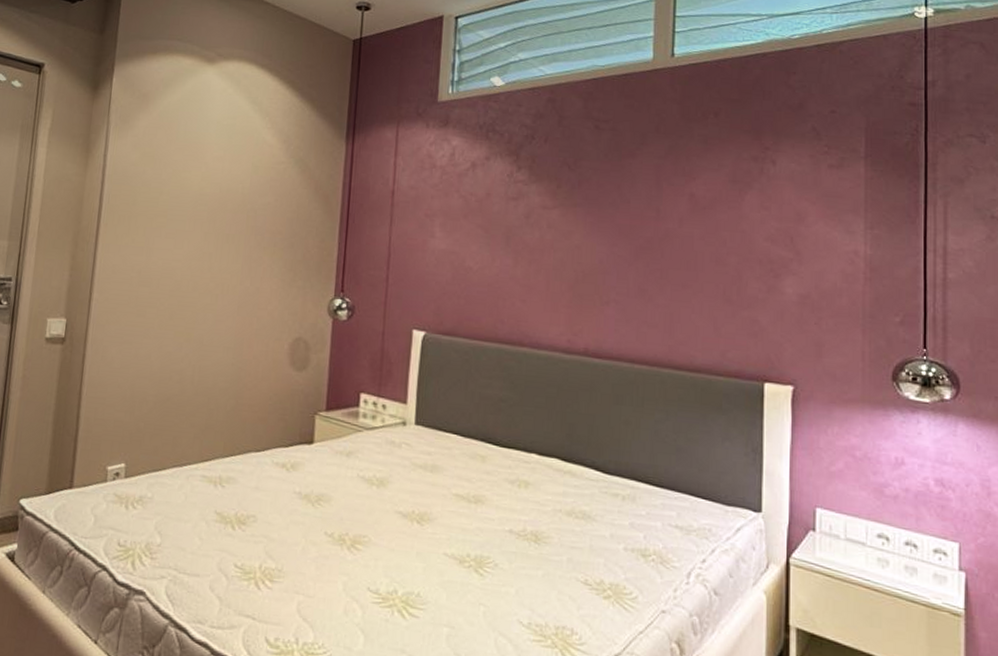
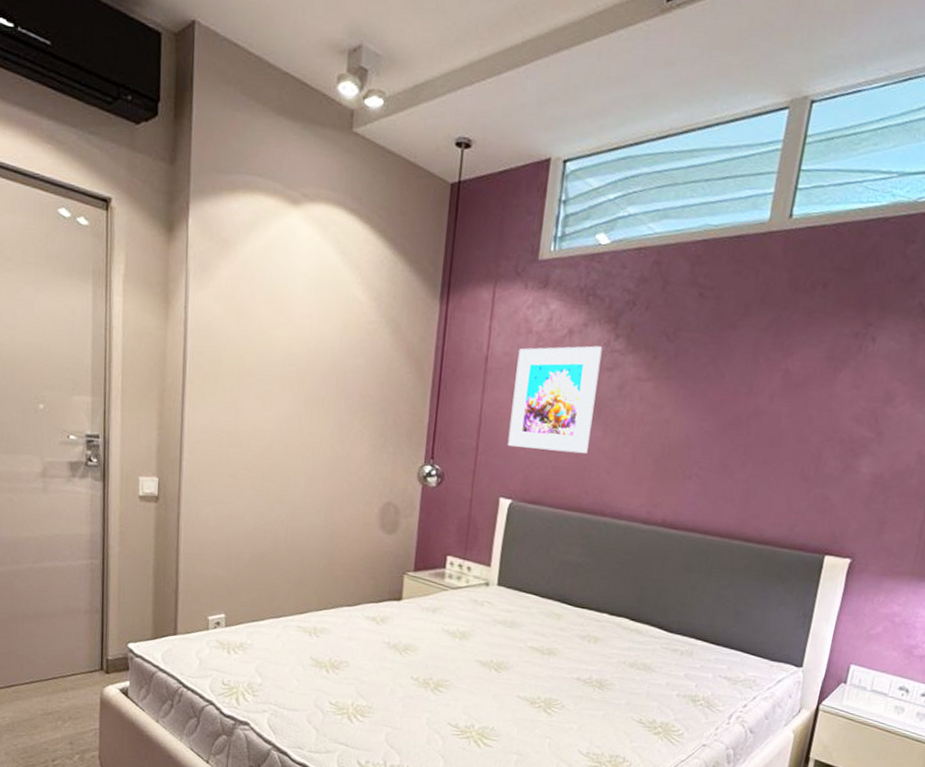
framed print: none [417,177,506,283] -> present [507,346,603,454]

